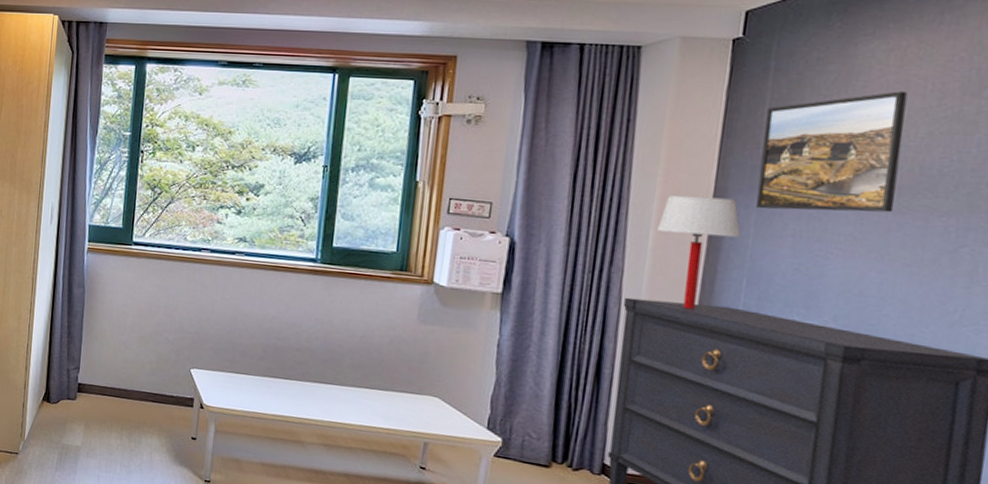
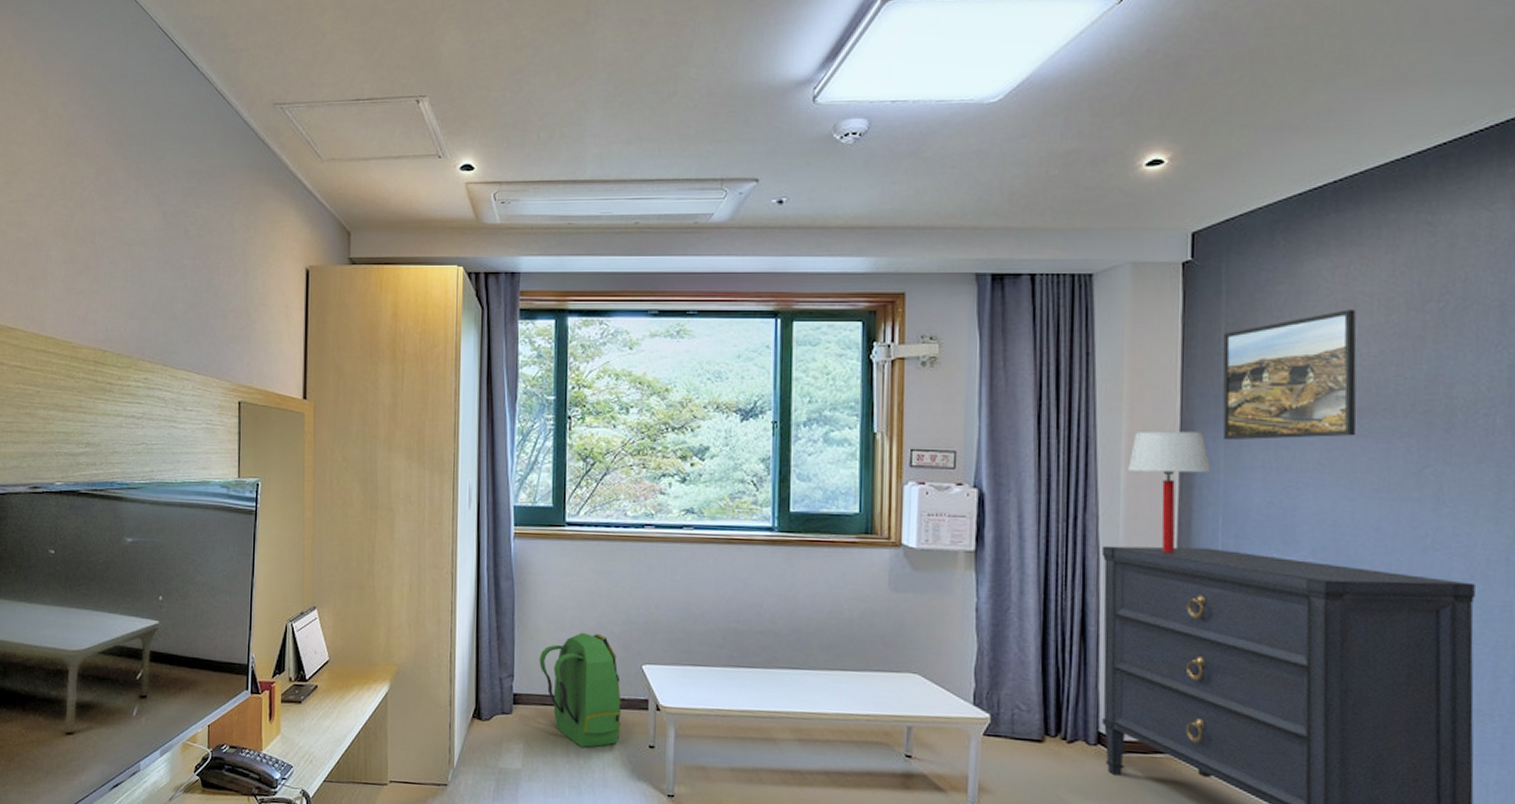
backpack: none [102,336,171,434] -> present [539,632,622,748]

